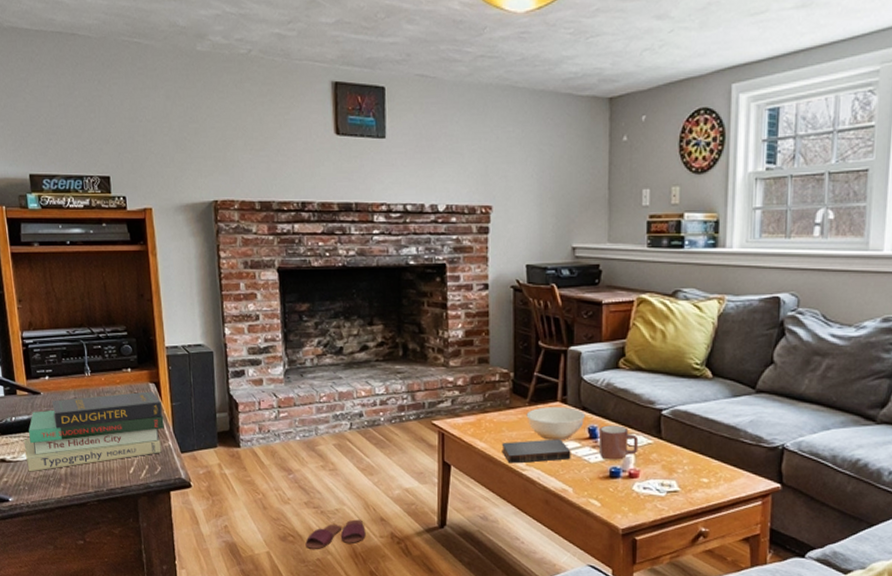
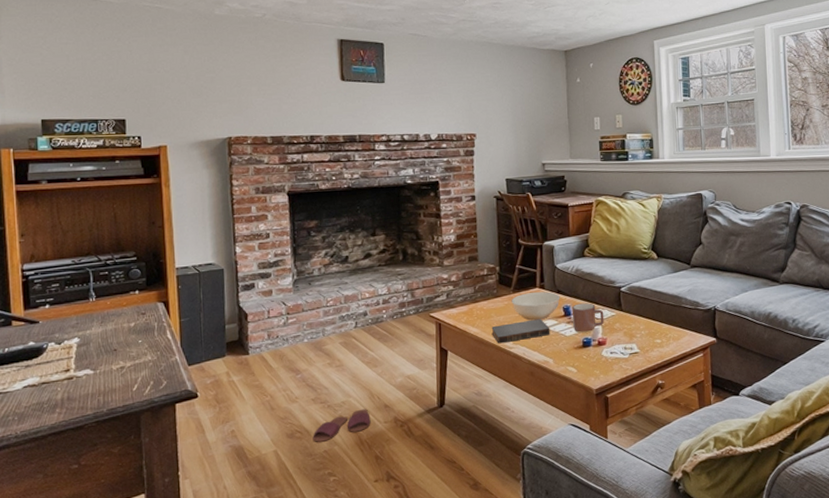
books: present [23,391,165,472] -> none [16,310,172,402]

